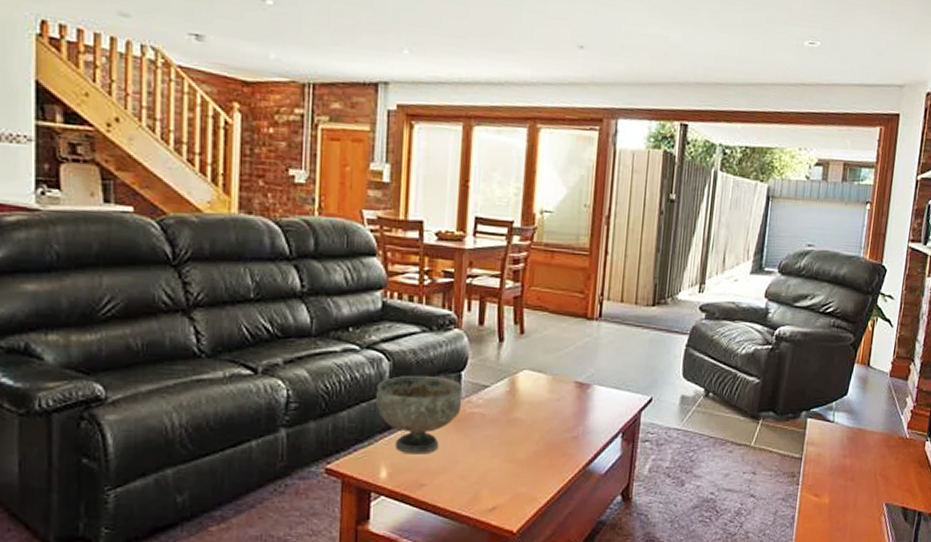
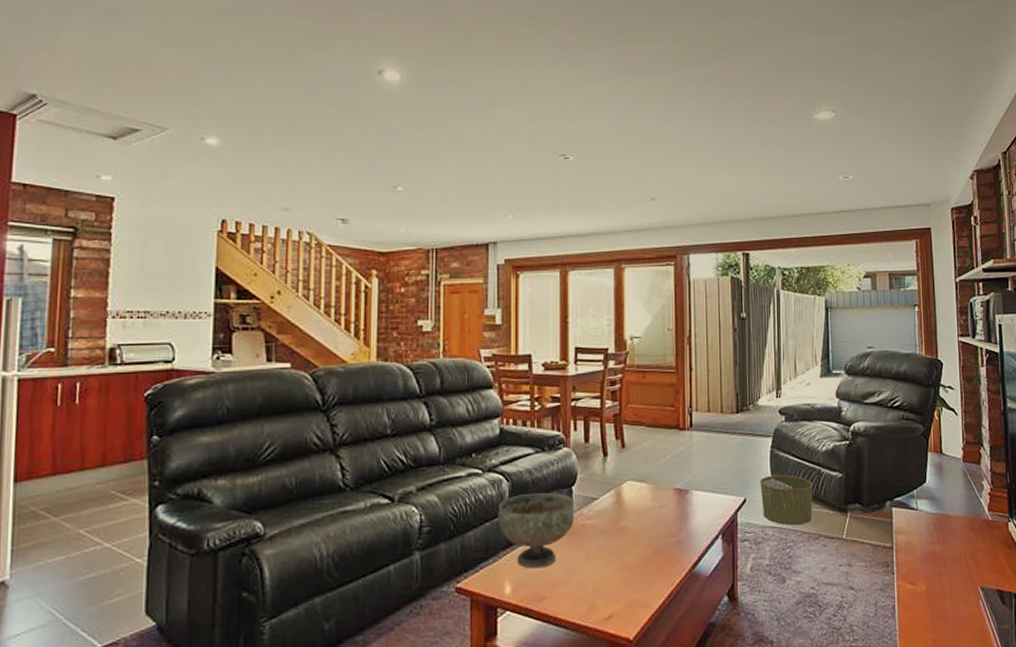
basket: none [668,373,727,428] -> present [760,473,813,525]

